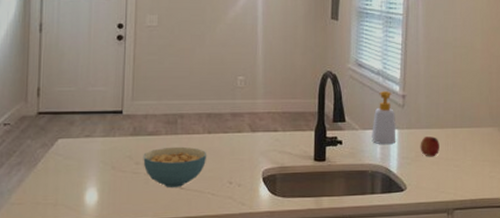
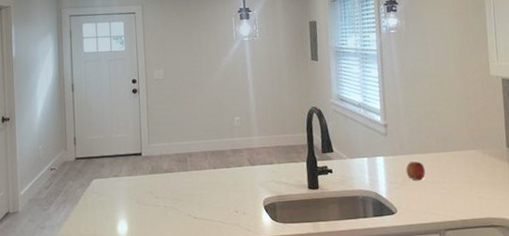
cereal bowl: present [143,146,207,187] -> none [161,181,215,217]
soap bottle: present [372,90,396,144] -> none [358,121,383,171]

